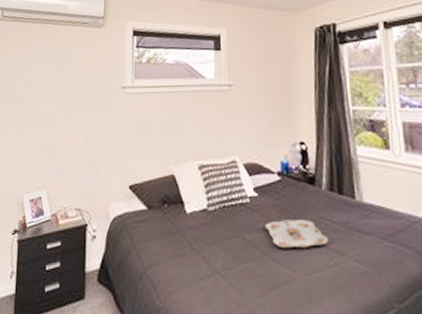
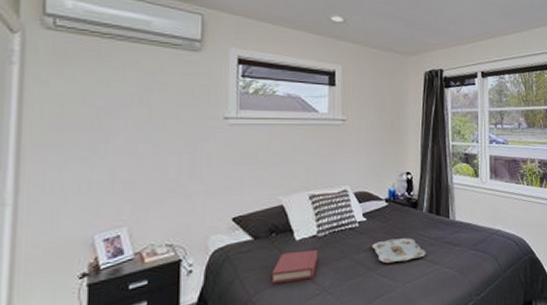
hardback book: none [164,224,209,259] -> present [271,249,318,284]

